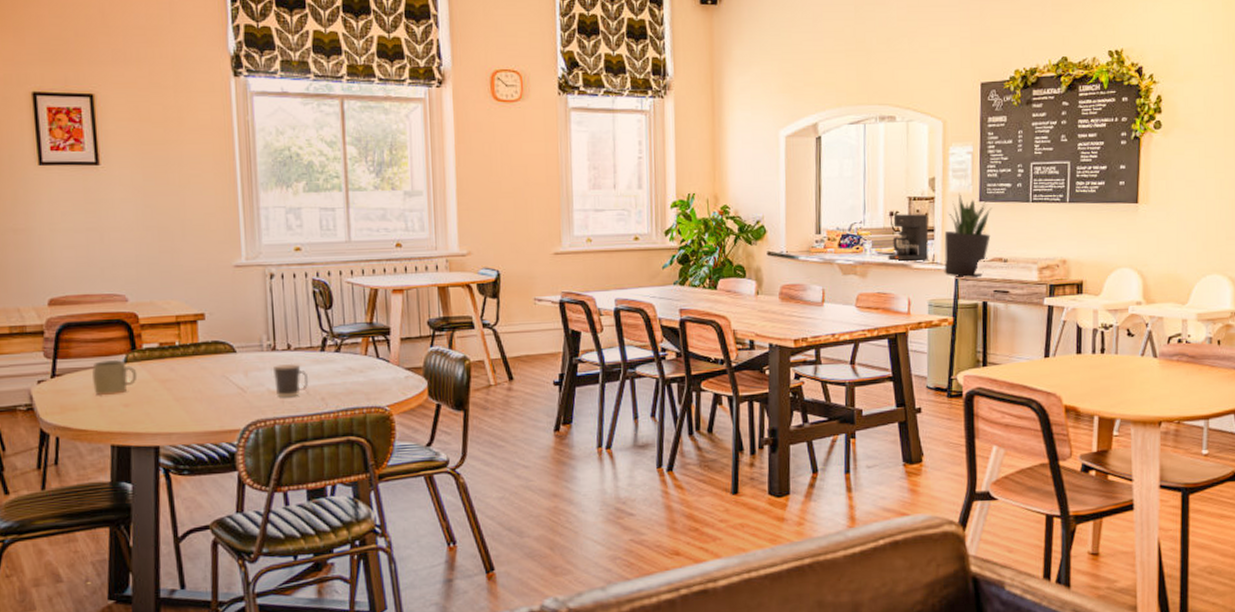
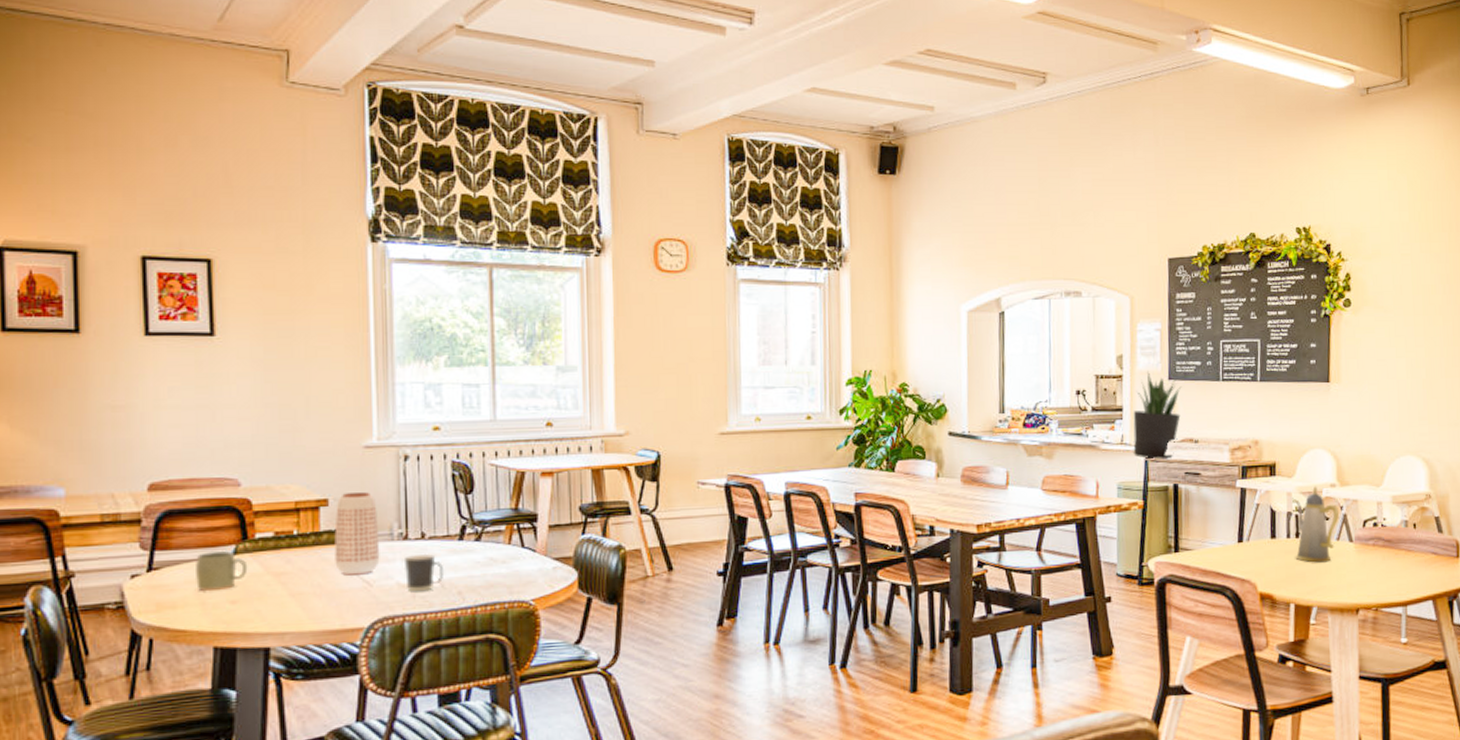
vase: none [211,307,252,383] -> present [334,492,380,576]
coffee maker: present [888,214,929,262] -> none [1075,392,1117,443]
coffee pot: none [1097,304,1144,377] -> present [1291,486,1339,563]

